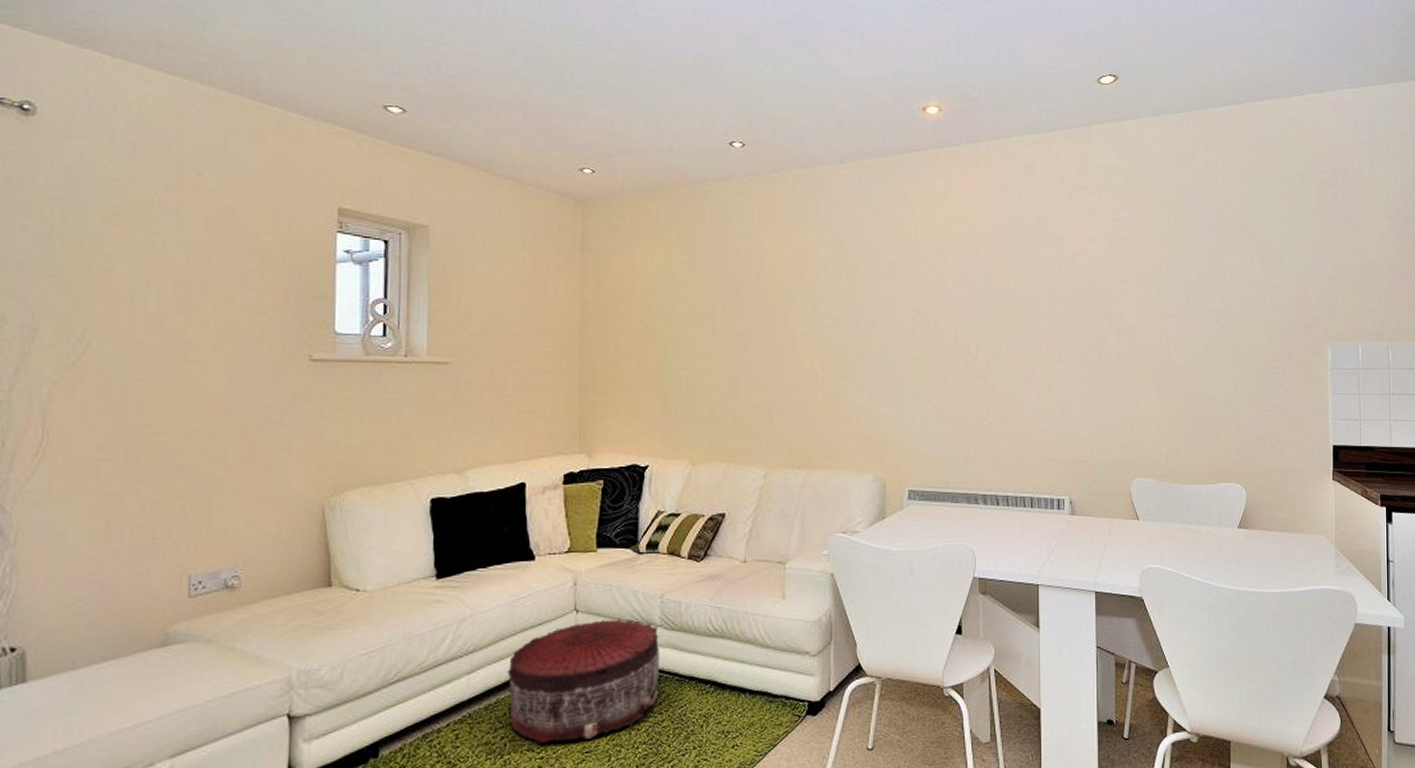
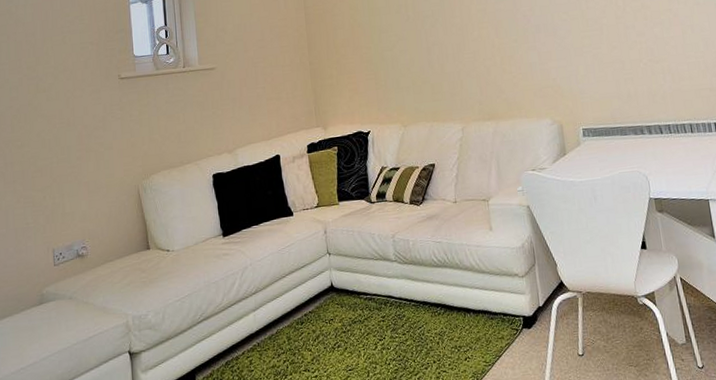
pouf: present [507,618,661,744] -> none [282,257,400,365]

